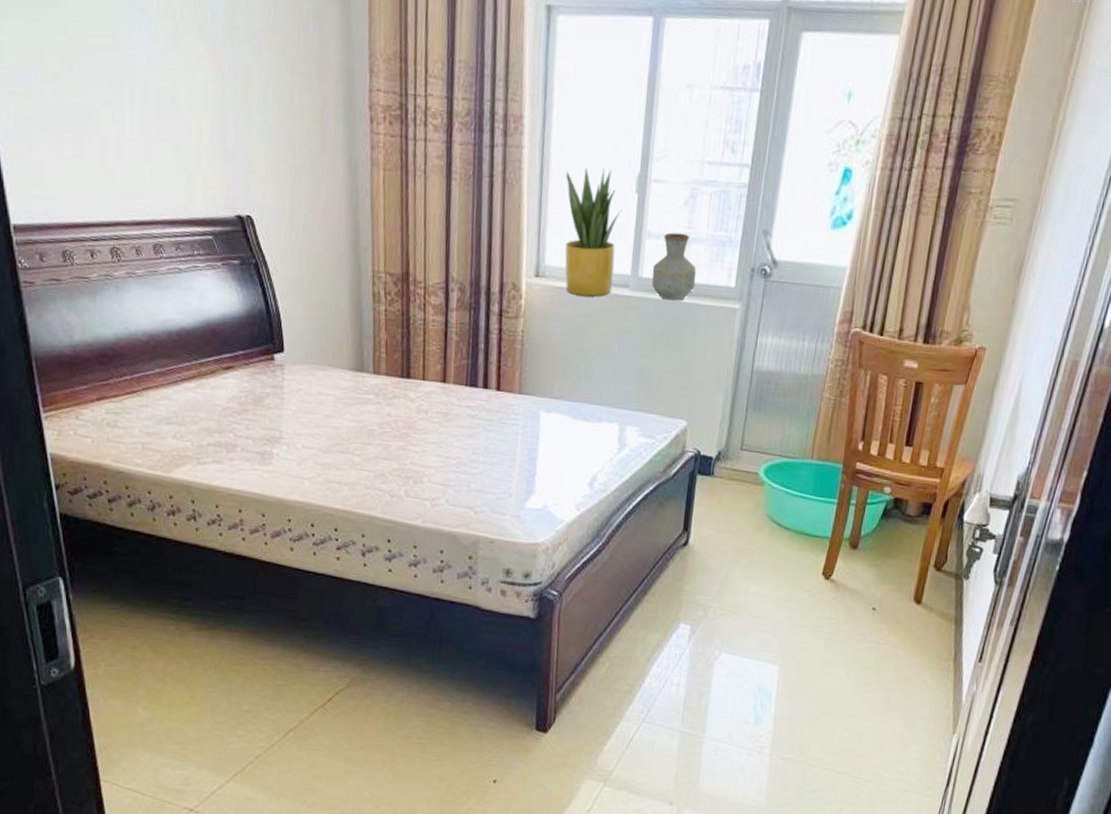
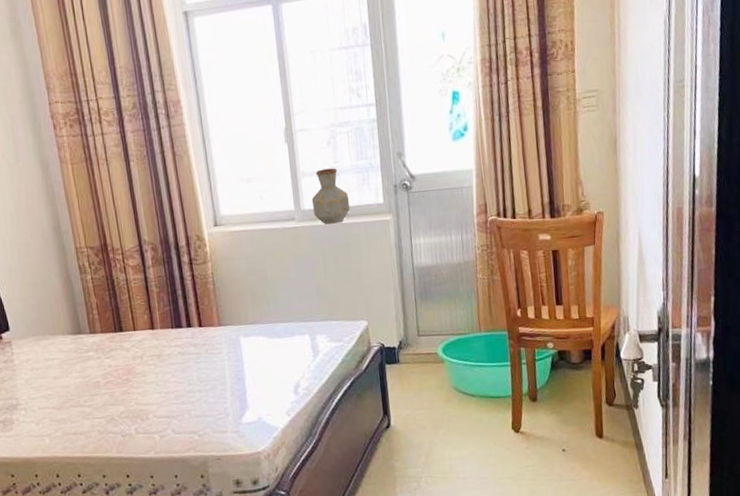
planter: present [564,168,623,297] -> none [224,128,281,235]

